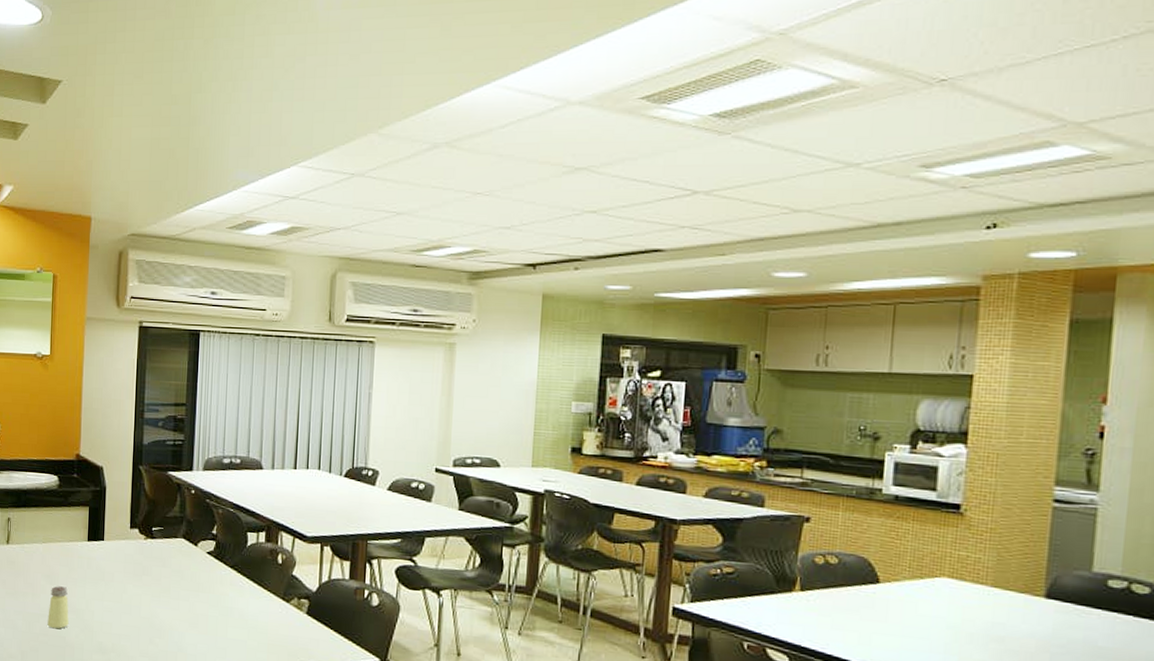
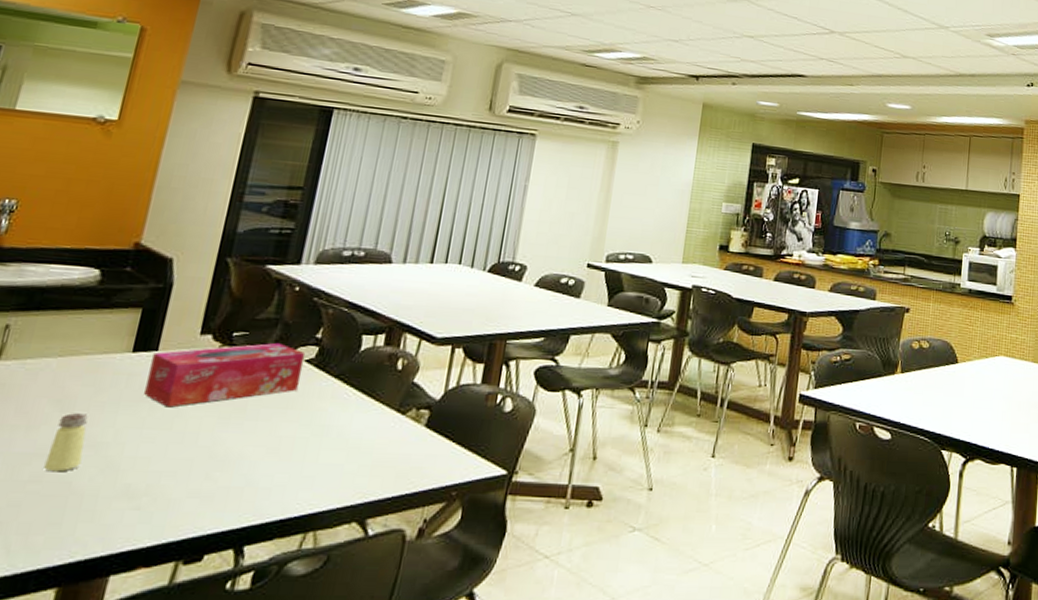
tissue box: none [100,536,207,586] -> present [144,342,306,408]

